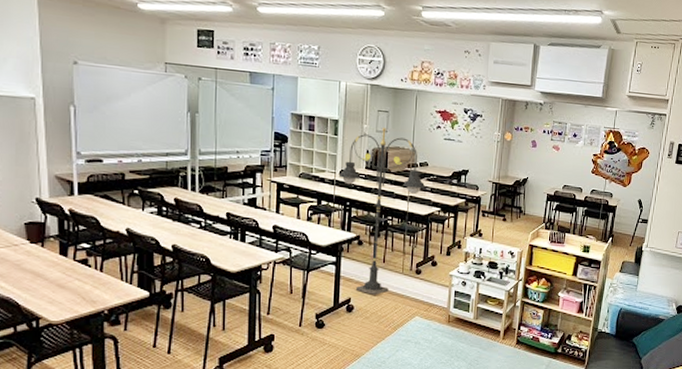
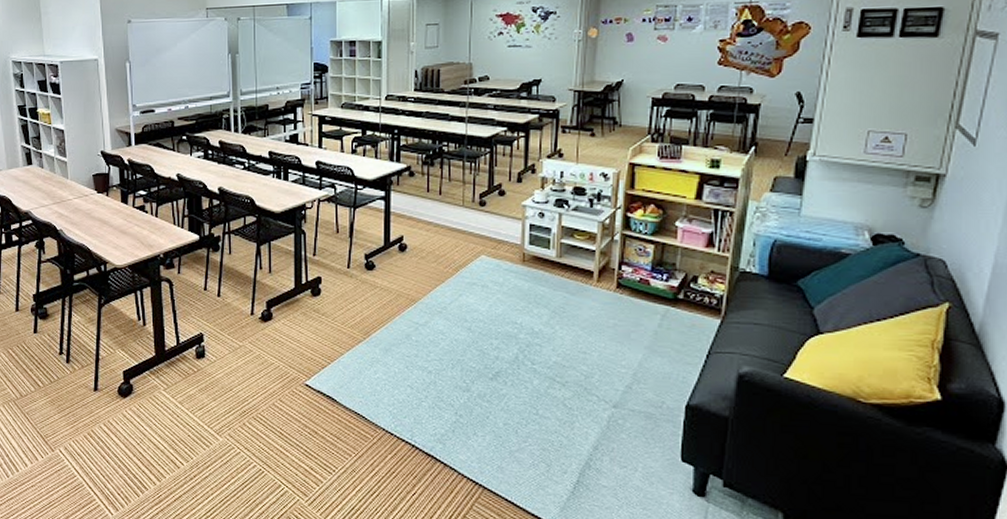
floor lamp: present [338,127,426,295] -> none [384,41,488,232]

